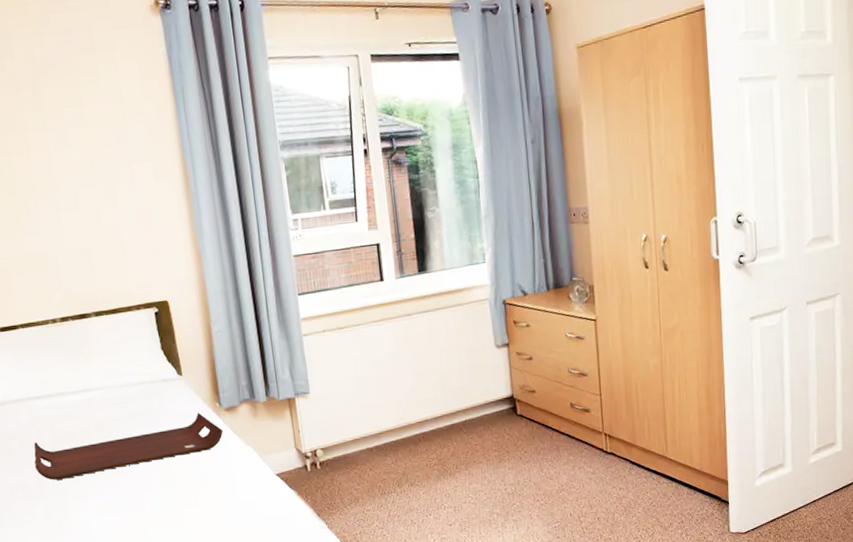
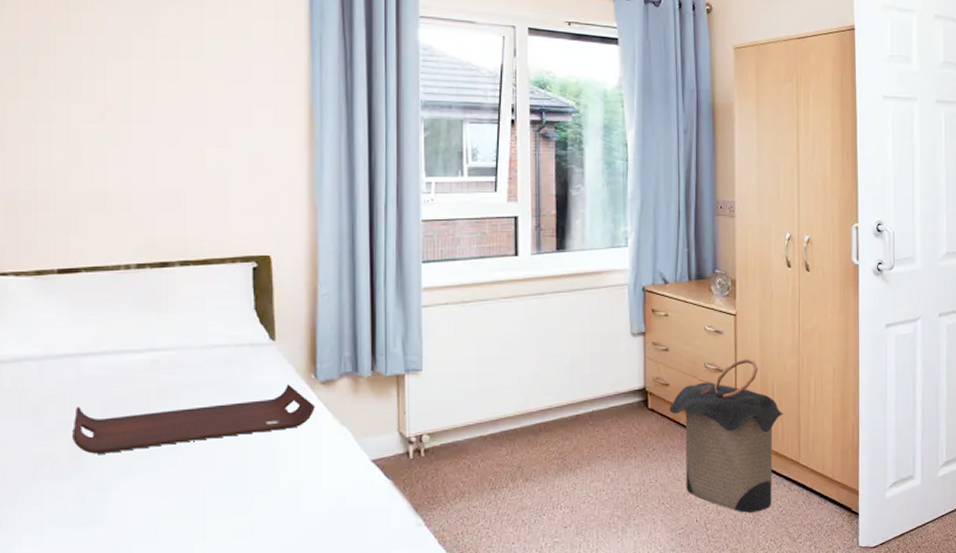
laundry hamper: none [537,361,650,506] -> present [669,358,785,513]

